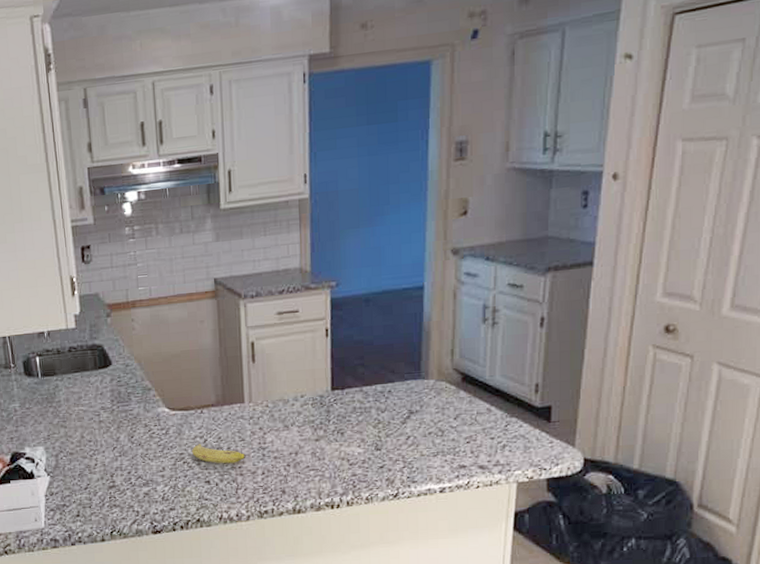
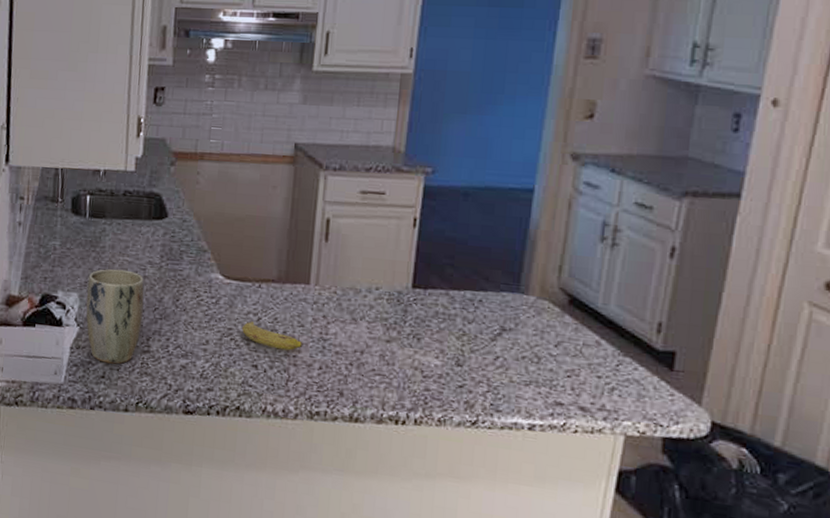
plant pot: none [50,418,105,503] -> present [86,269,145,364]

